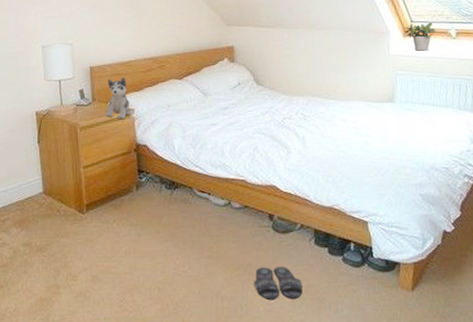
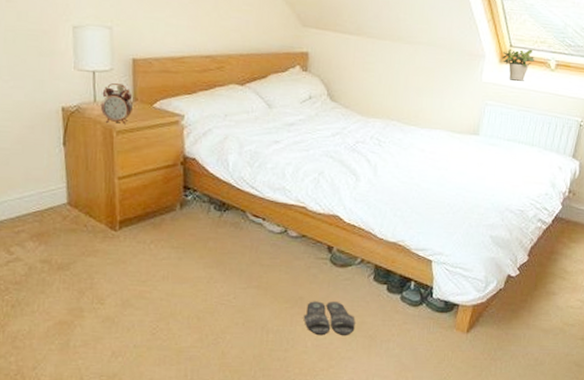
alarm clock: none [67,88,92,121] -> present [101,83,133,124]
plush toy: present [105,77,131,120] -> none [148,76,180,127]

